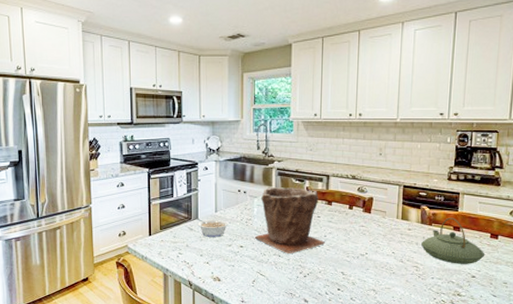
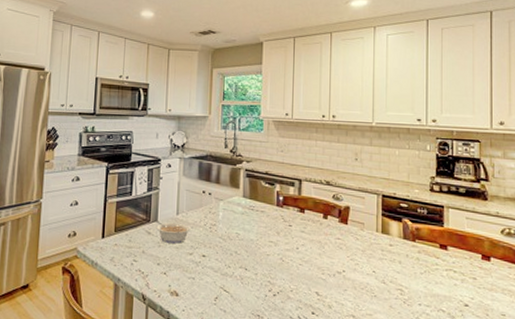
plant pot: present [255,186,326,253] -> none [219,188,298,267]
teapot: present [421,217,485,264] -> none [405,233,478,290]

